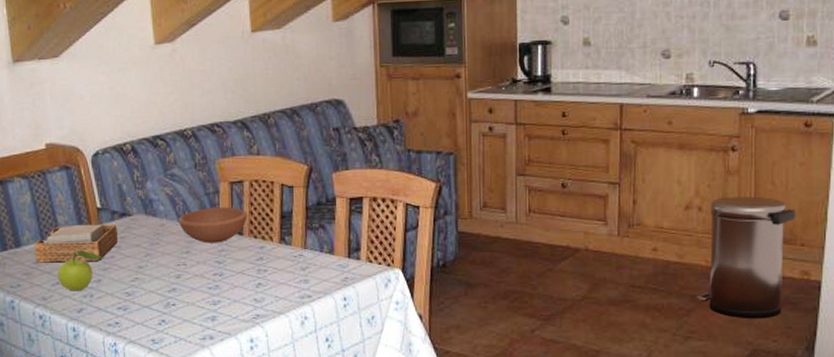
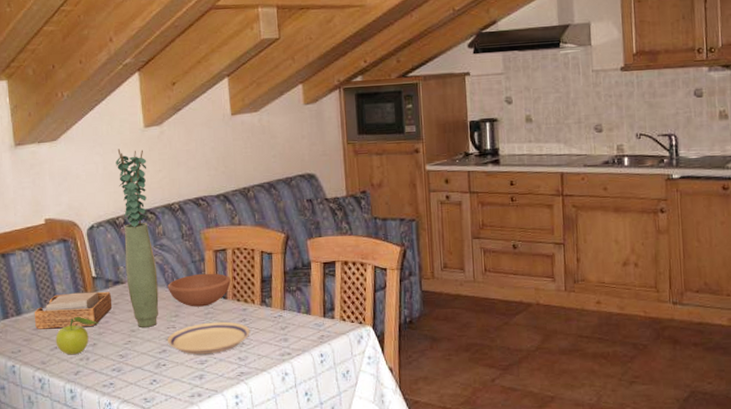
vase: none [123,67,169,264] -> present [116,149,159,327]
plate: none [177,259,267,295] -> present [167,321,250,355]
pedal bin: present [697,196,796,318] -> none [638,252,721,363]

